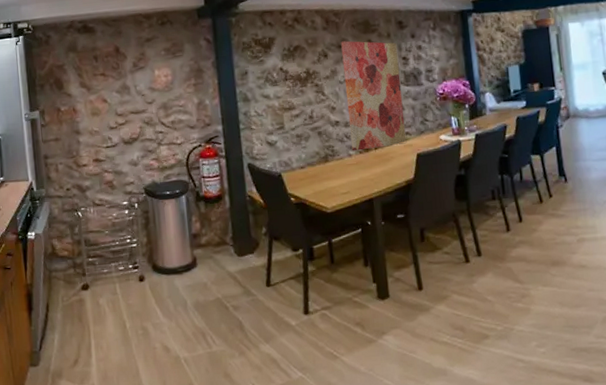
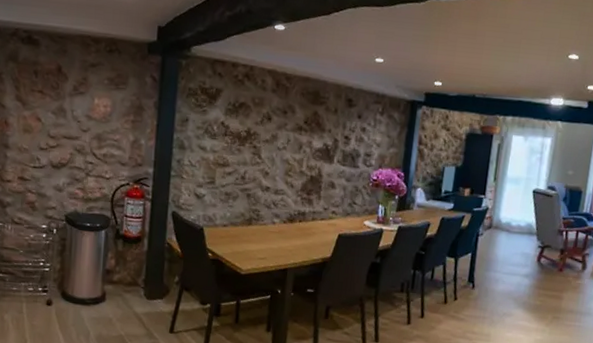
wall art: present [341,41,407,151] -> none [276,107,342,222]

